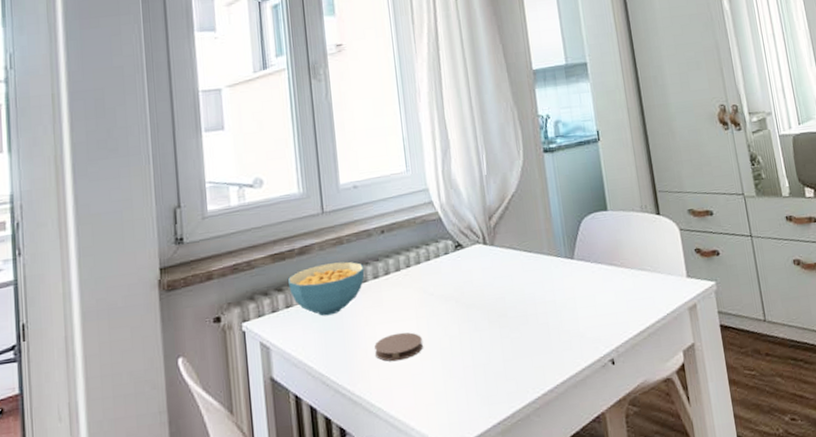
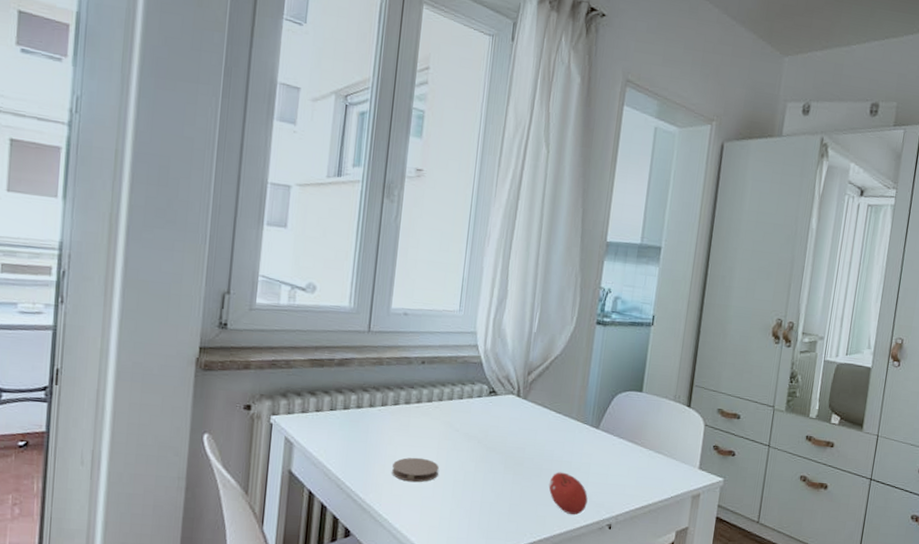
cereal bowl: present [288,261,365,316] -> none [322,379,398,428]
fruit: none [538,313,583,358] -> present [549,472,588,515]

